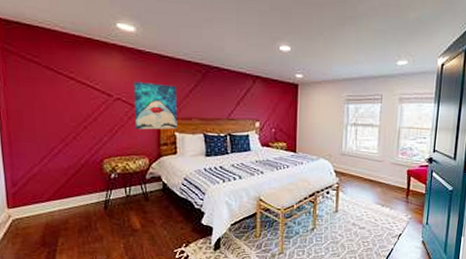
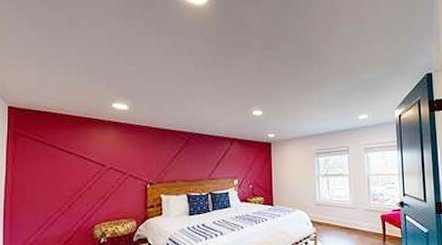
wall art: present [133,82,177,130] -> none [124,151,163,195]

